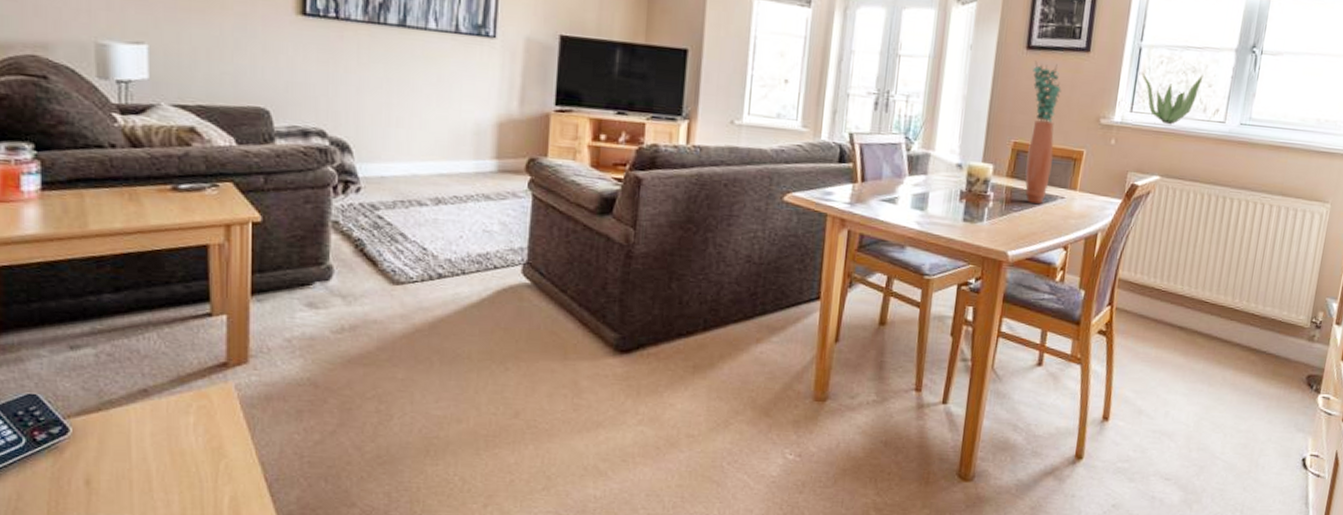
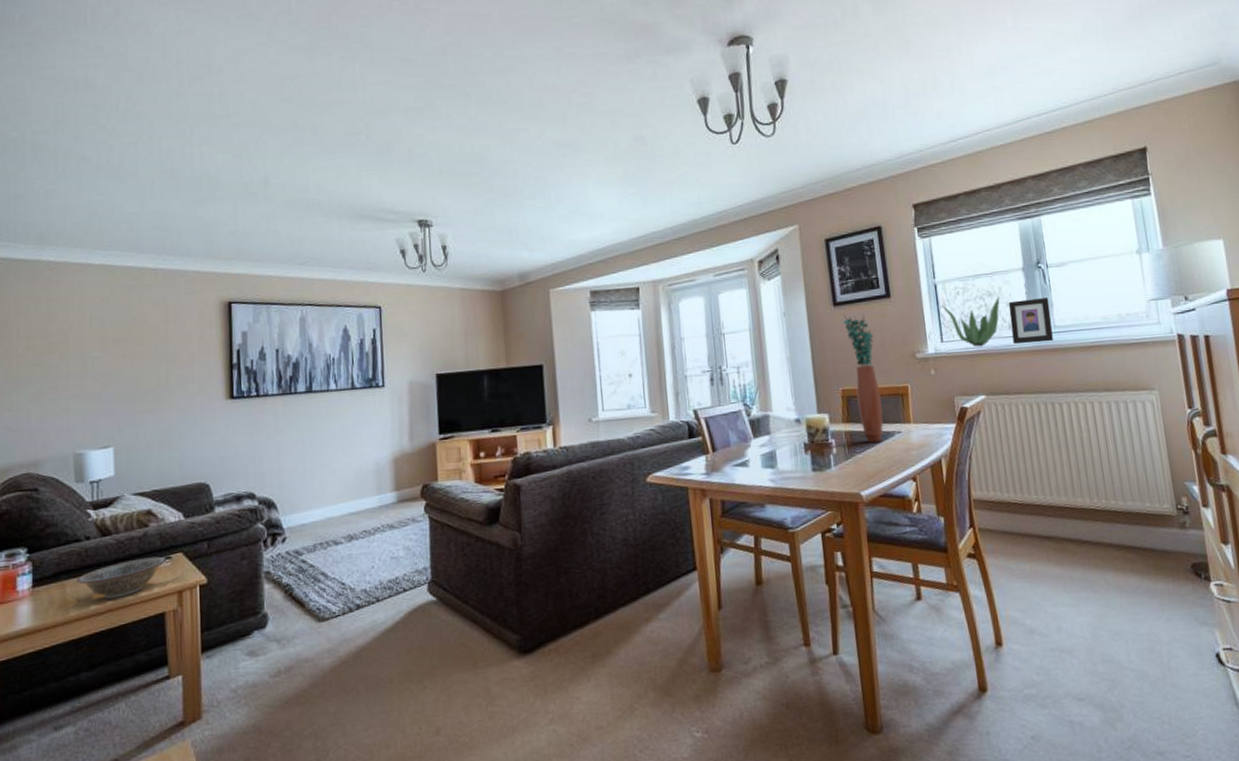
decorative bowl: none [98,180,213,220] -> present [77,556,167,599]
picture frame: none [1204,82,1253,134] -> present [1008,297,1053,344]

